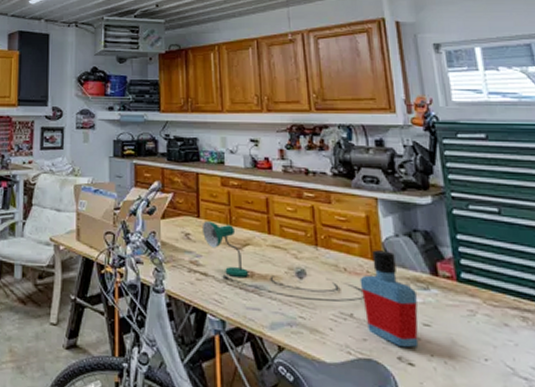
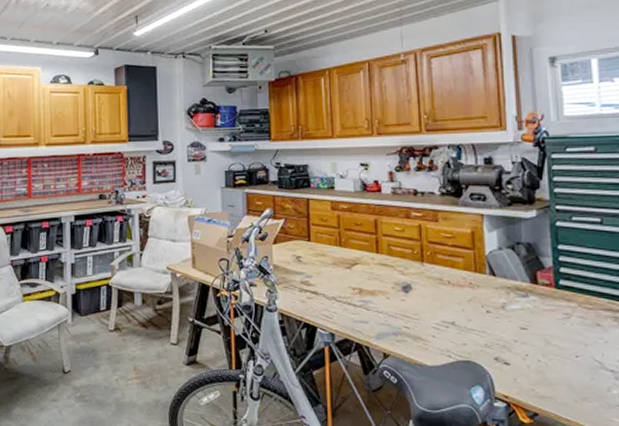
desk lamp: present [201,221,364,302] -> none [312,244,466,313]
bottle: present [359,250,419,348] -> none [462,263,516,350]

